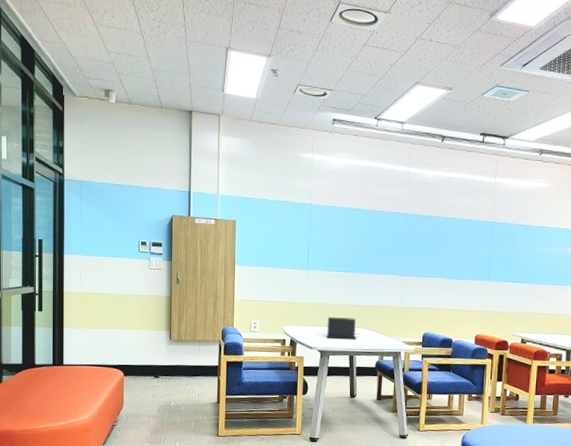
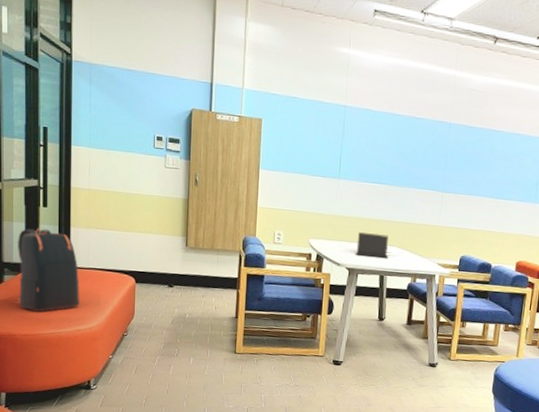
backpack: none [11,330,73,407] -> present [13,227,80,311]

